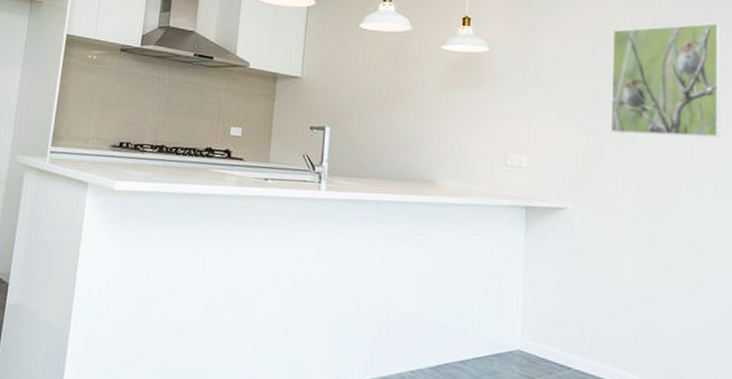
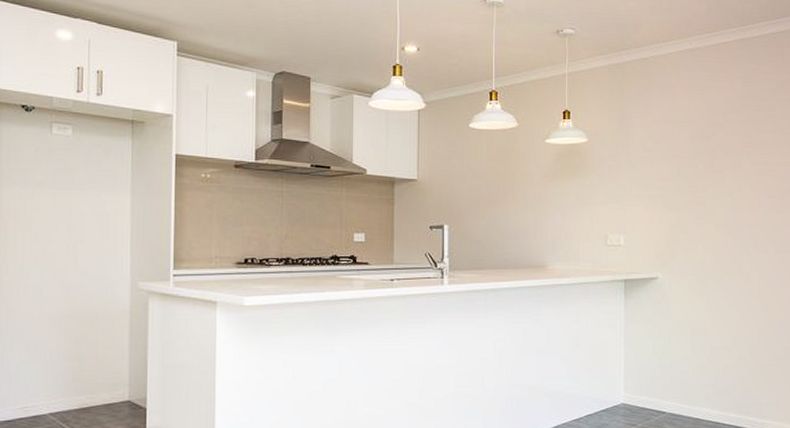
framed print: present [610,23,721,138] -> none [692,103,780,208]

